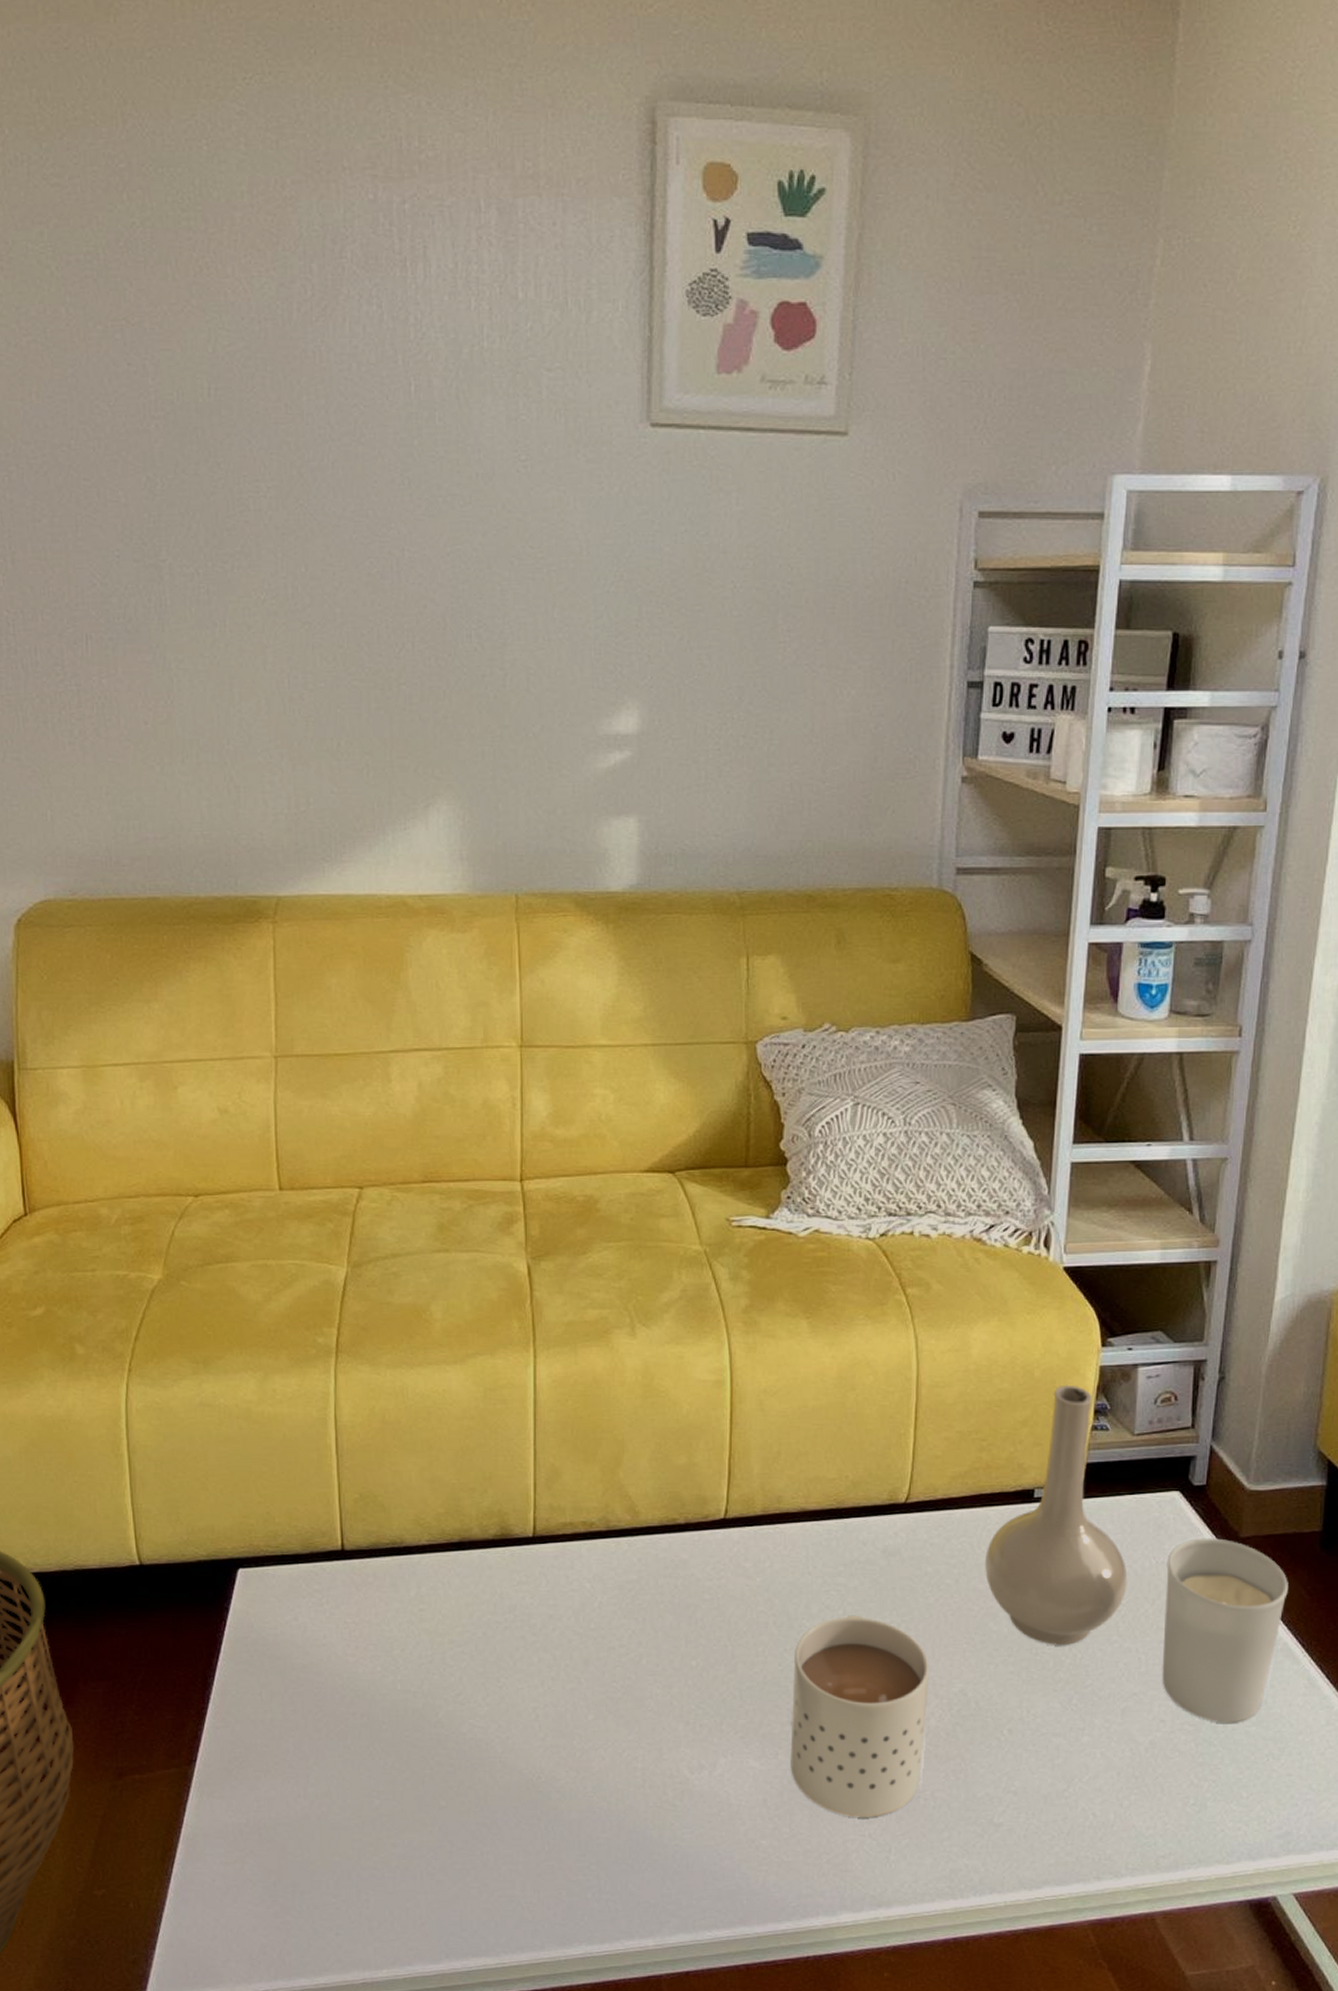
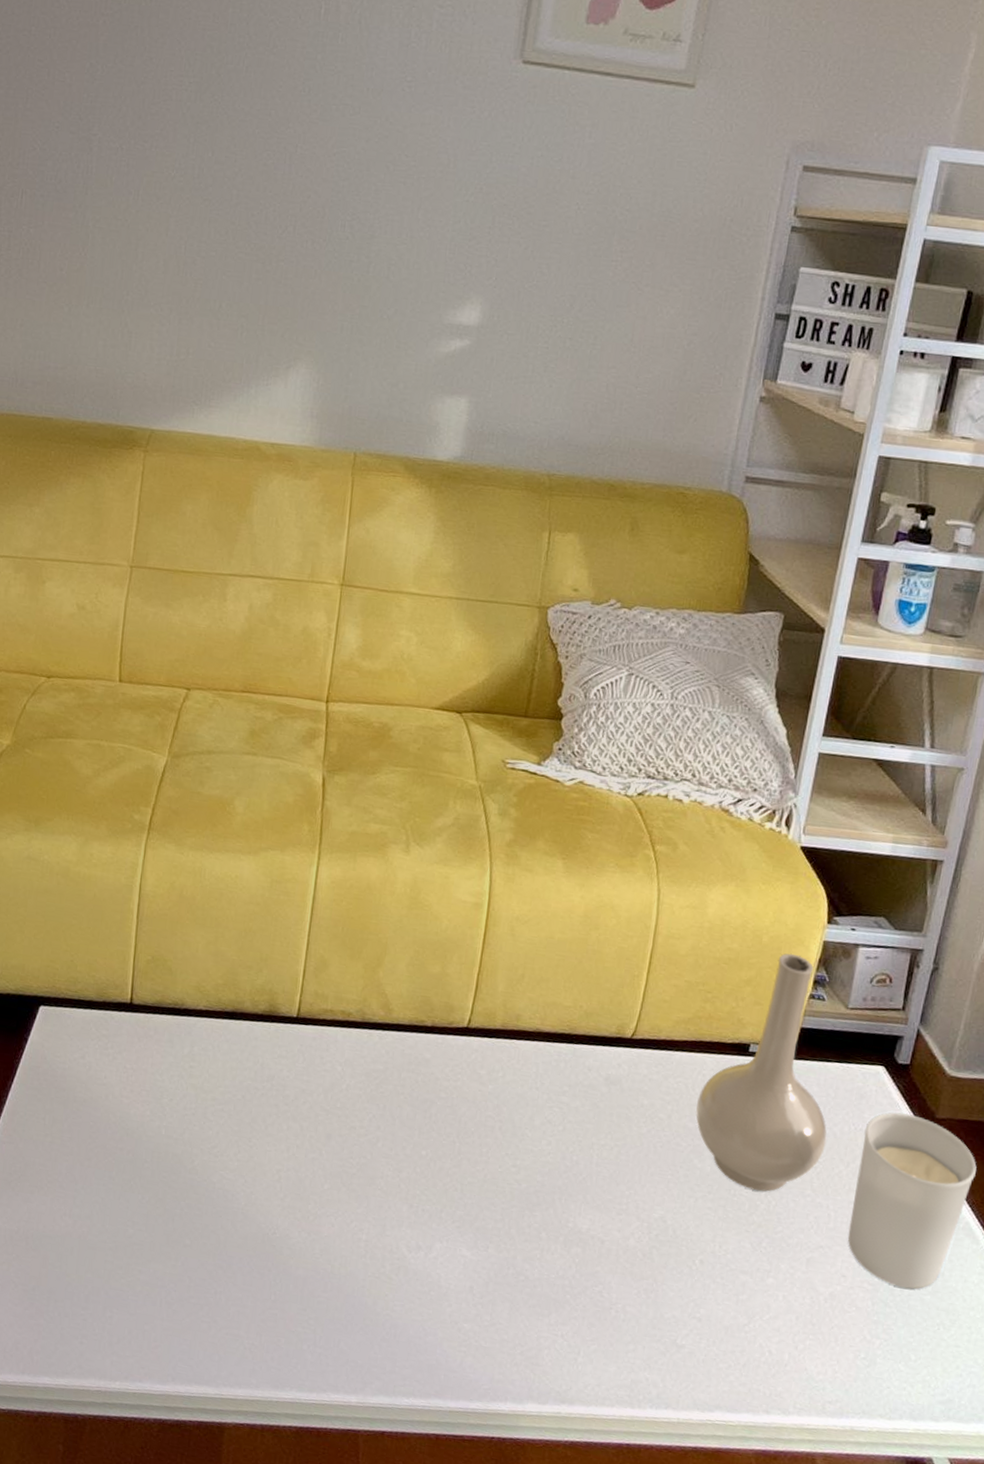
mug: present [790,1615,929,1817] -> none [498,1132,635,1320]

